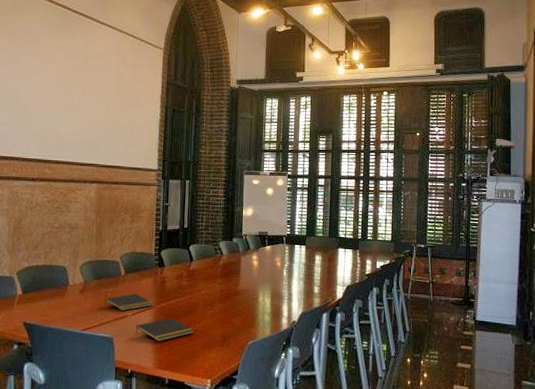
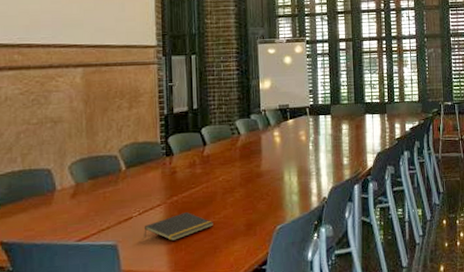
notepad: present [103,293,153,311] -> none [102,189,163,212]

